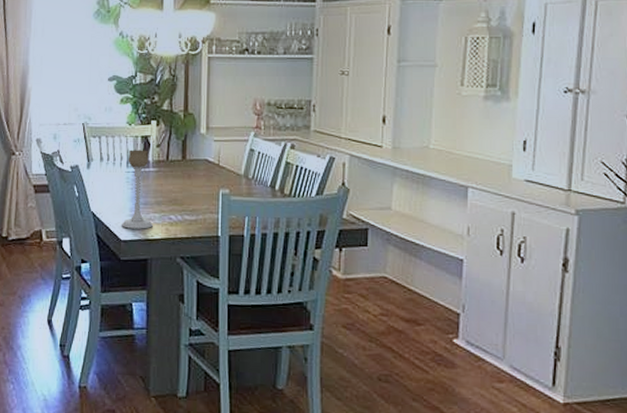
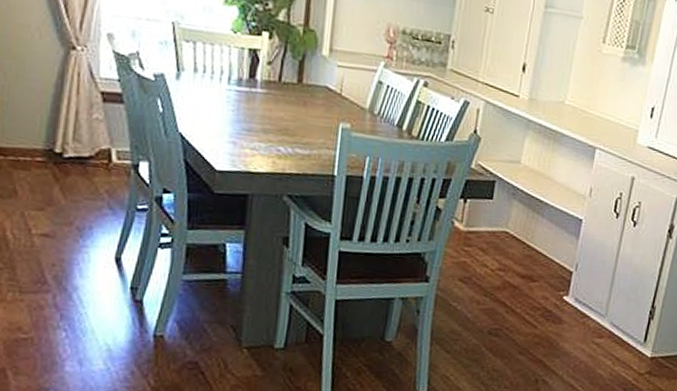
candle holder: present [122,149,153,229] -> none [218,63,257,160]

